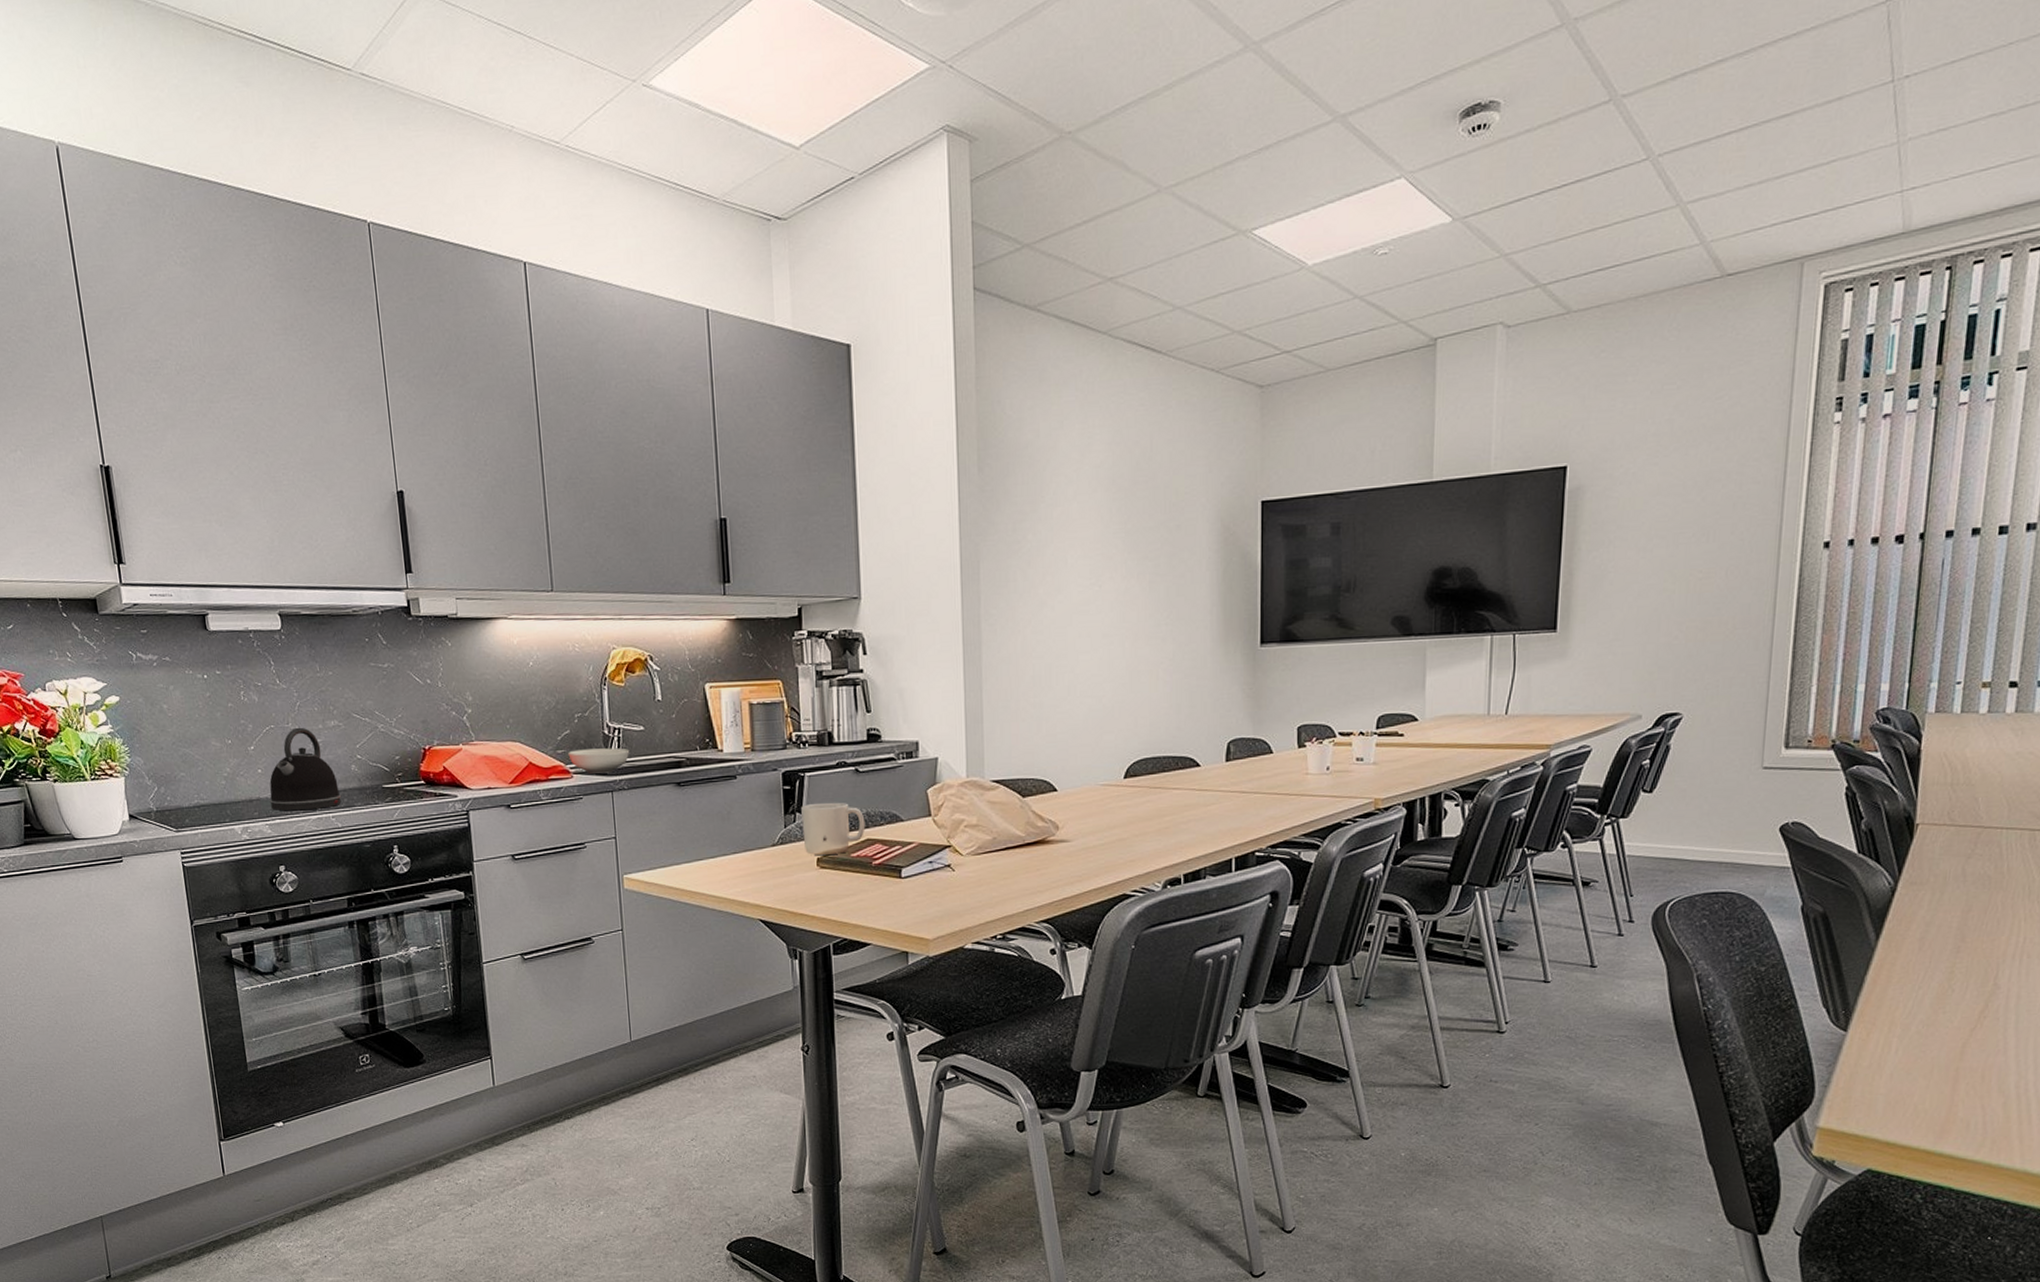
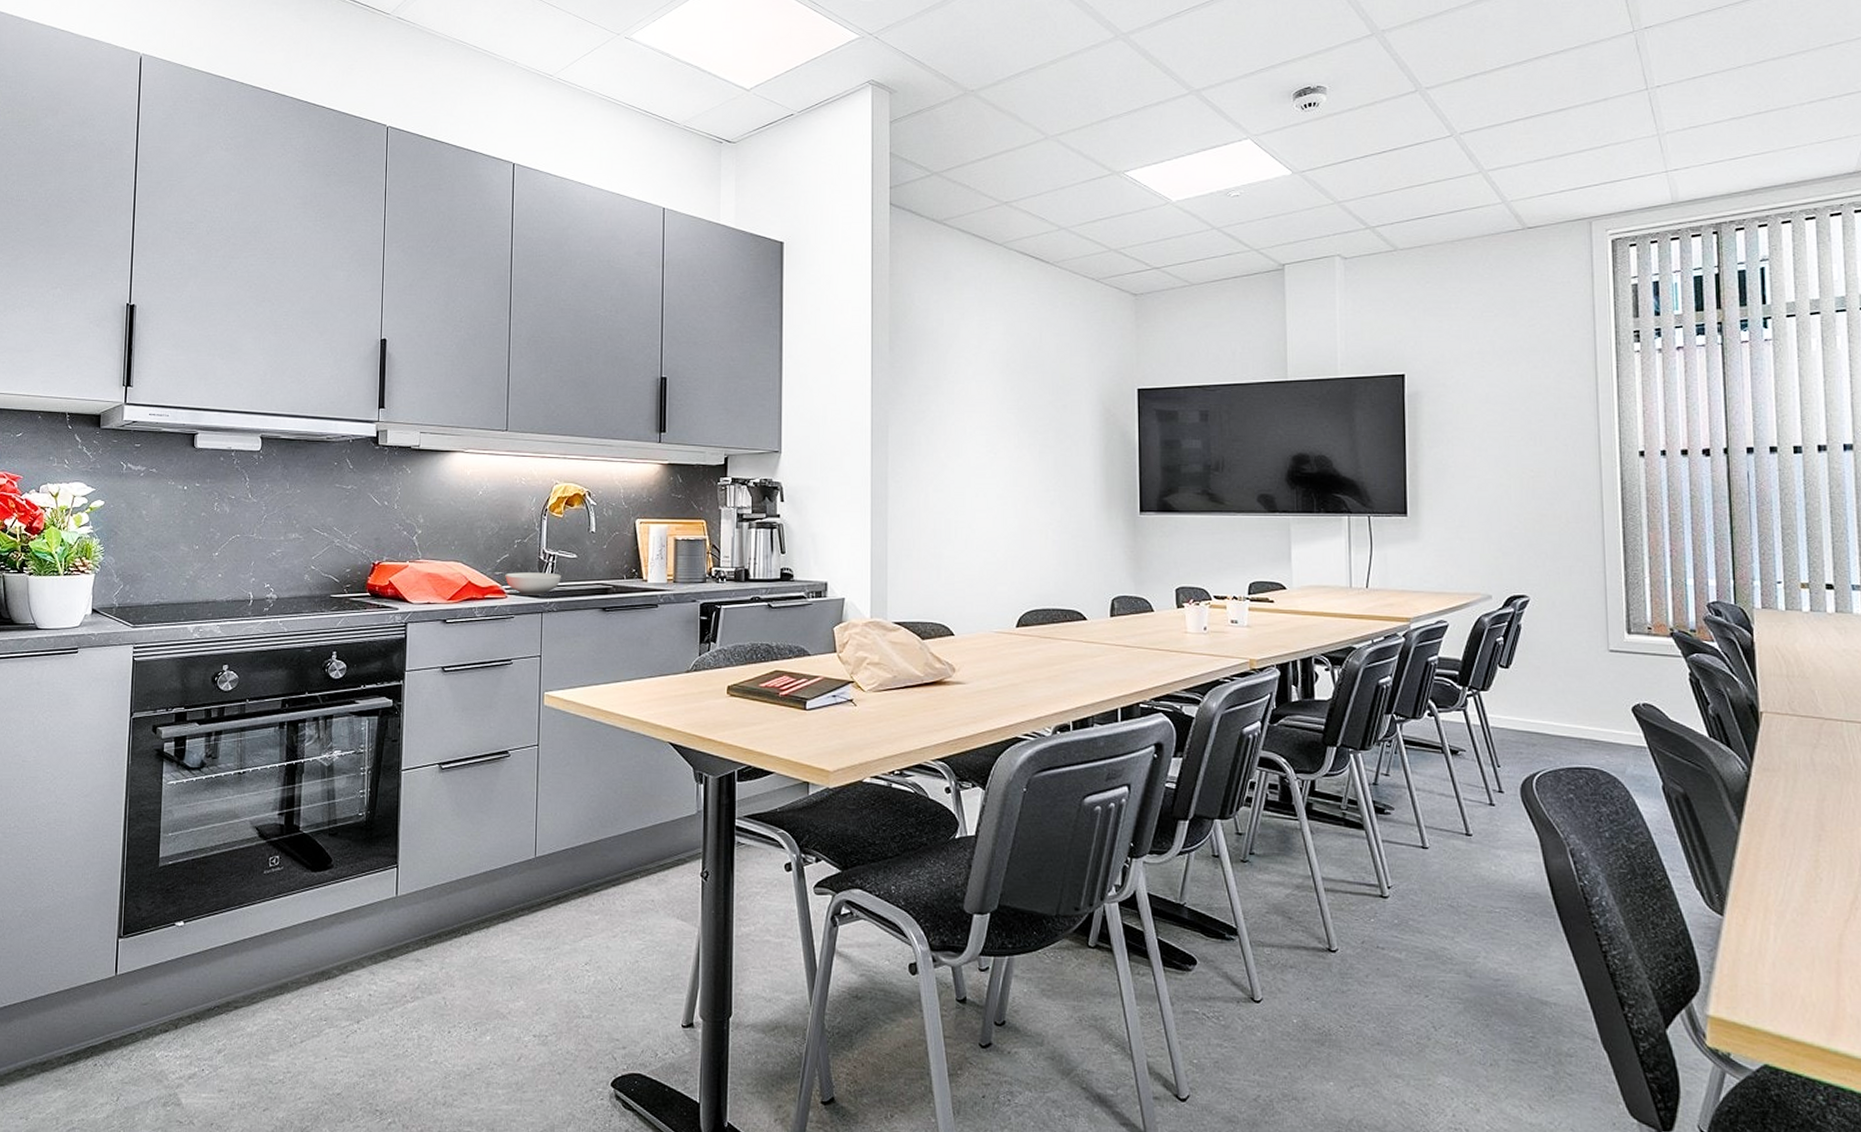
kettle: present [269,727,342,811] -> none [224,537,292,614]
mug: present [801,802,866,856] -> none [715,634,775,684]

